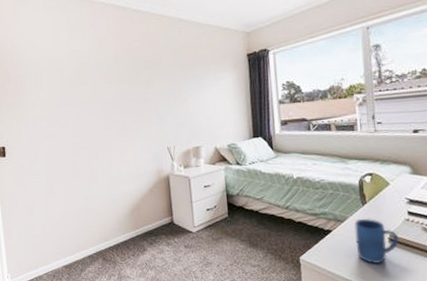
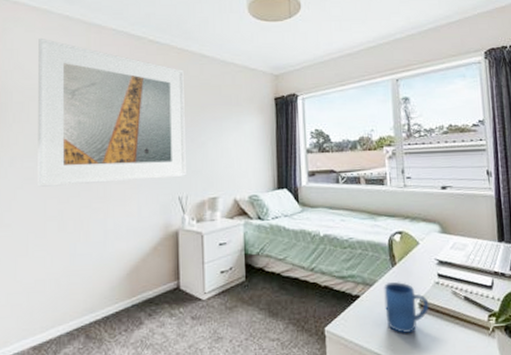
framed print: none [42,17,173,142] -> present [38,39,186,187]

